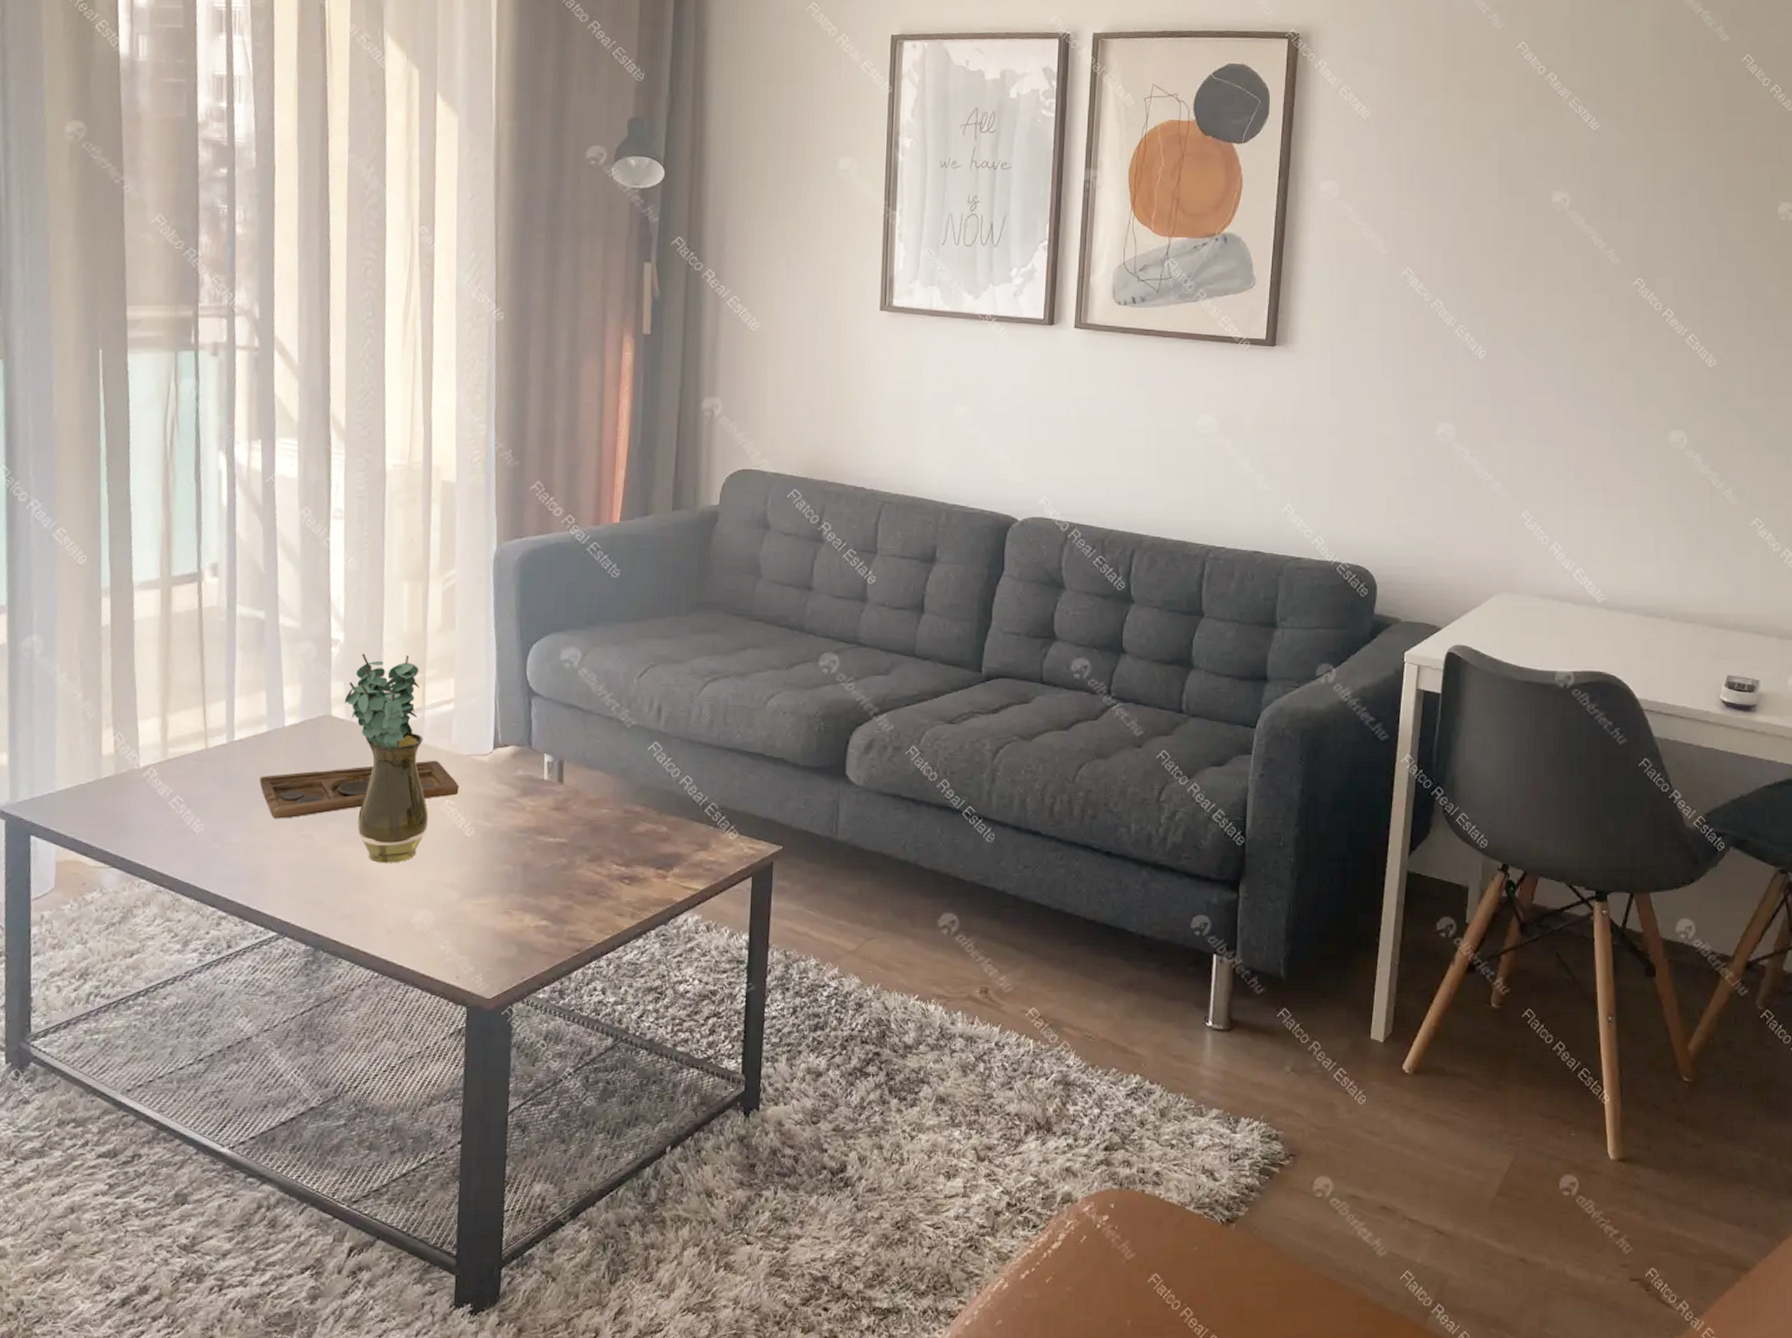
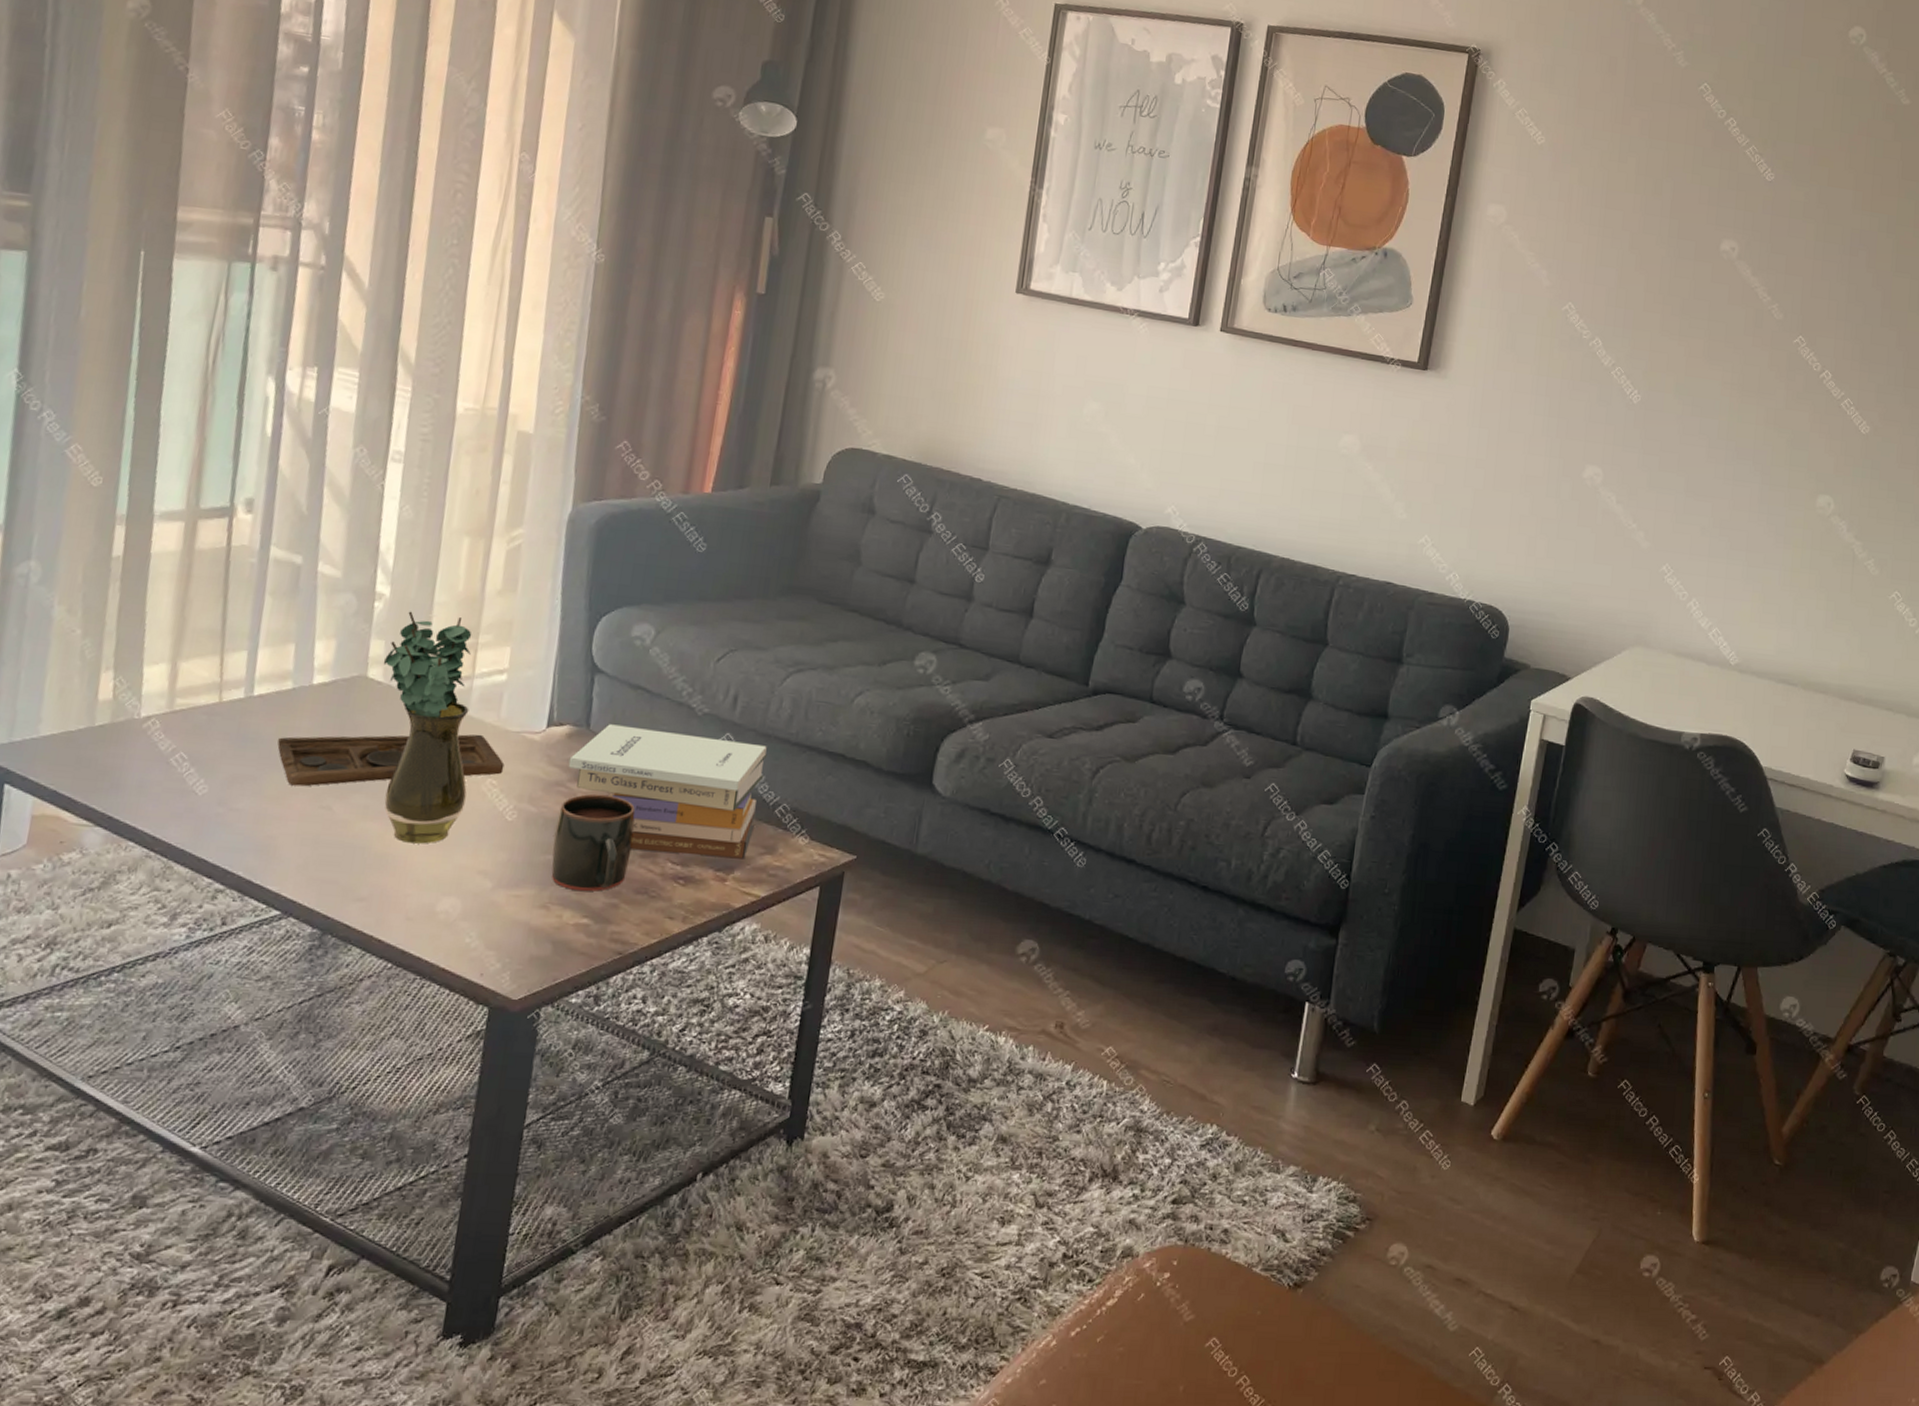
mug: none [509,806,581,897] -> present [551,794,636,892]
books: none [515,742,693,857] -> present [568,724,767,859]

